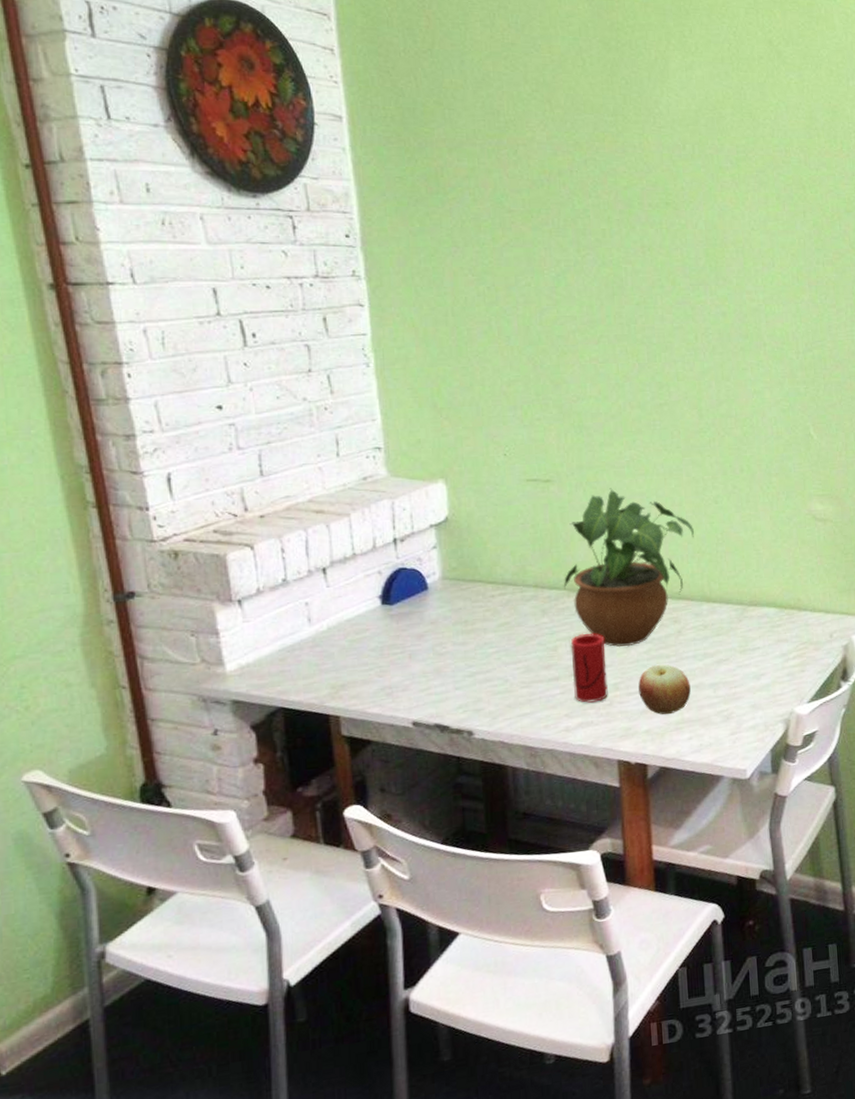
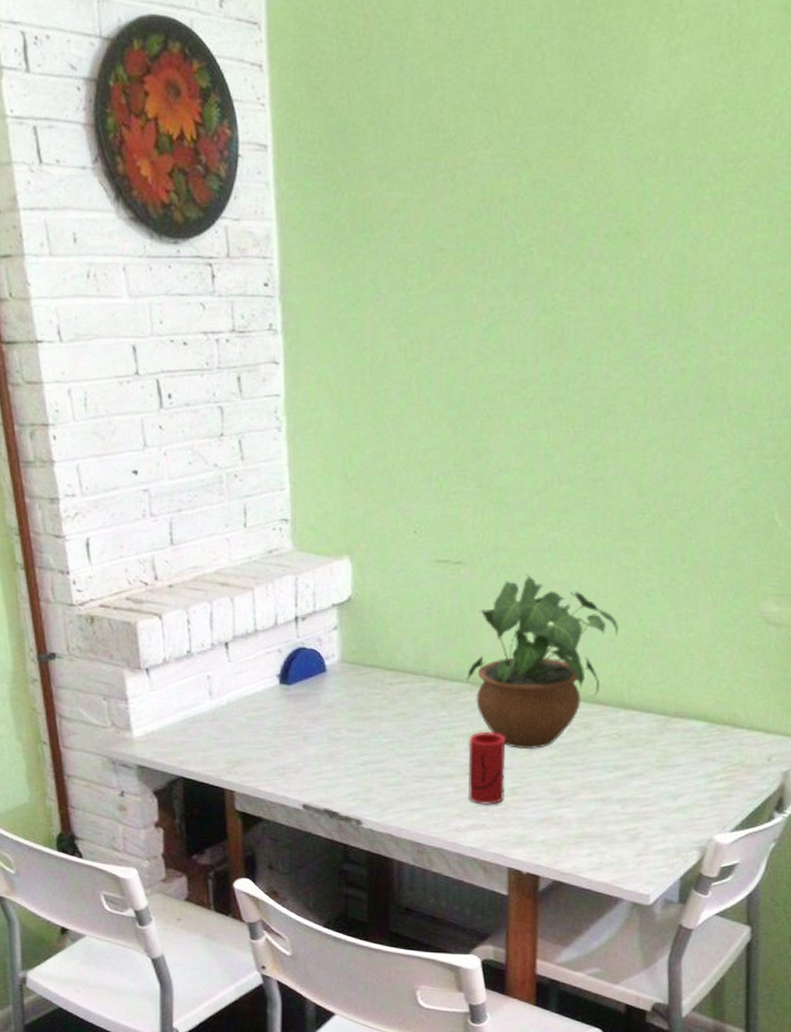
apple: present [638,664,691,715] -> none [538,772,596,827]

